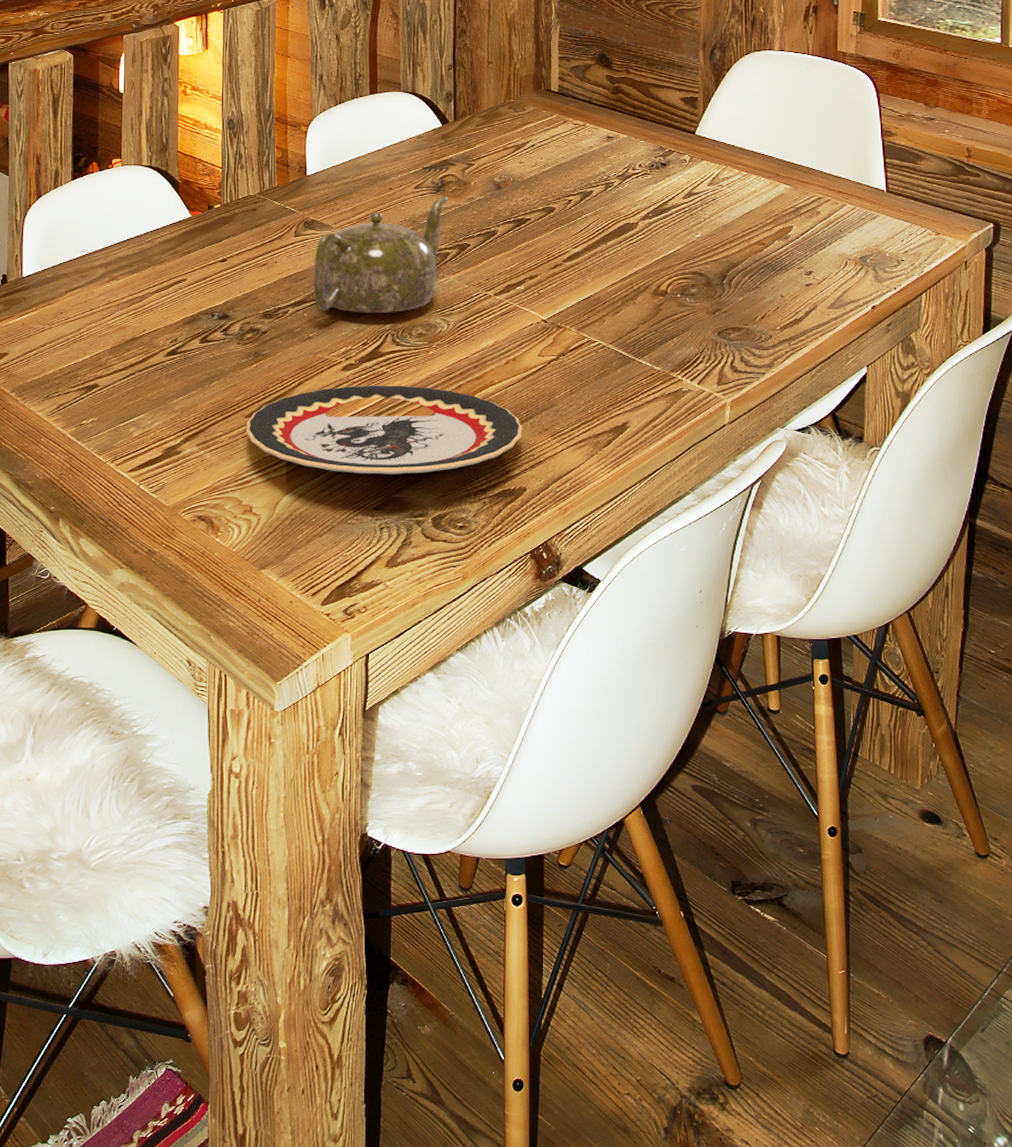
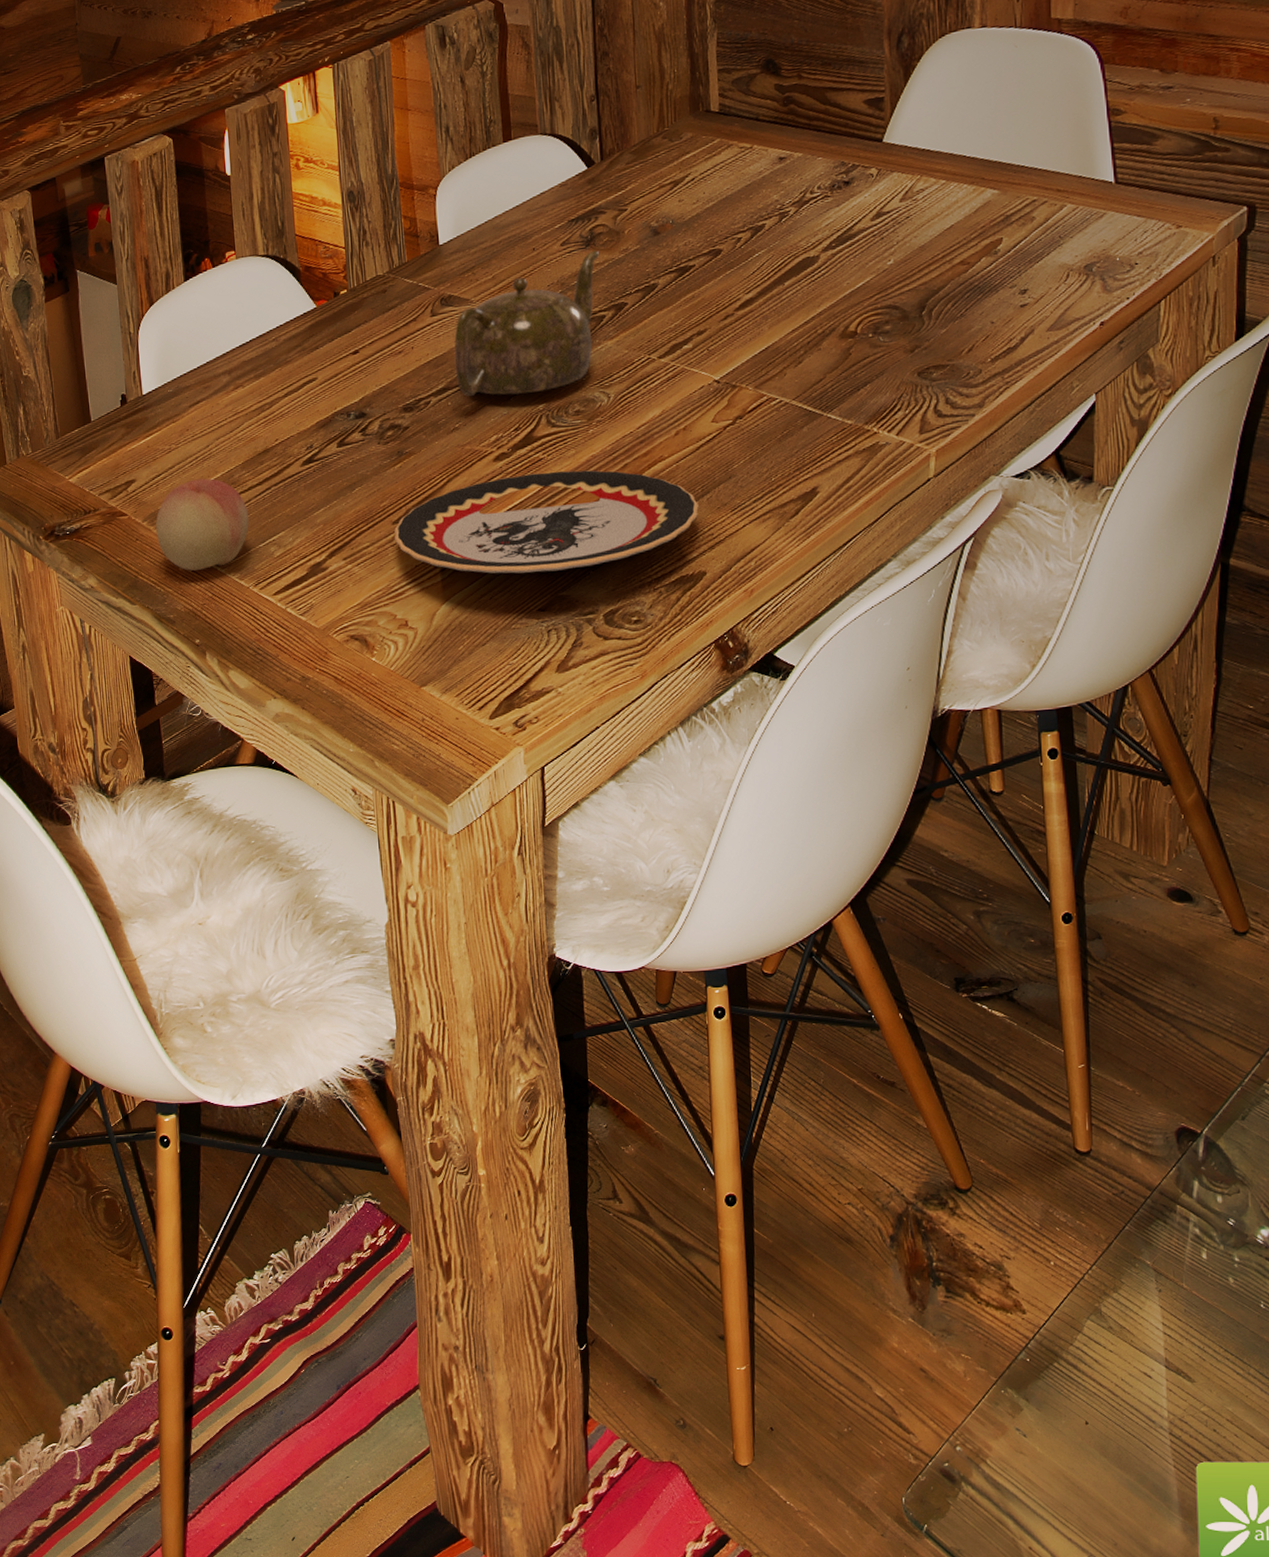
fruit: none [23,358,112,443] -> present [156,478,250,571]

